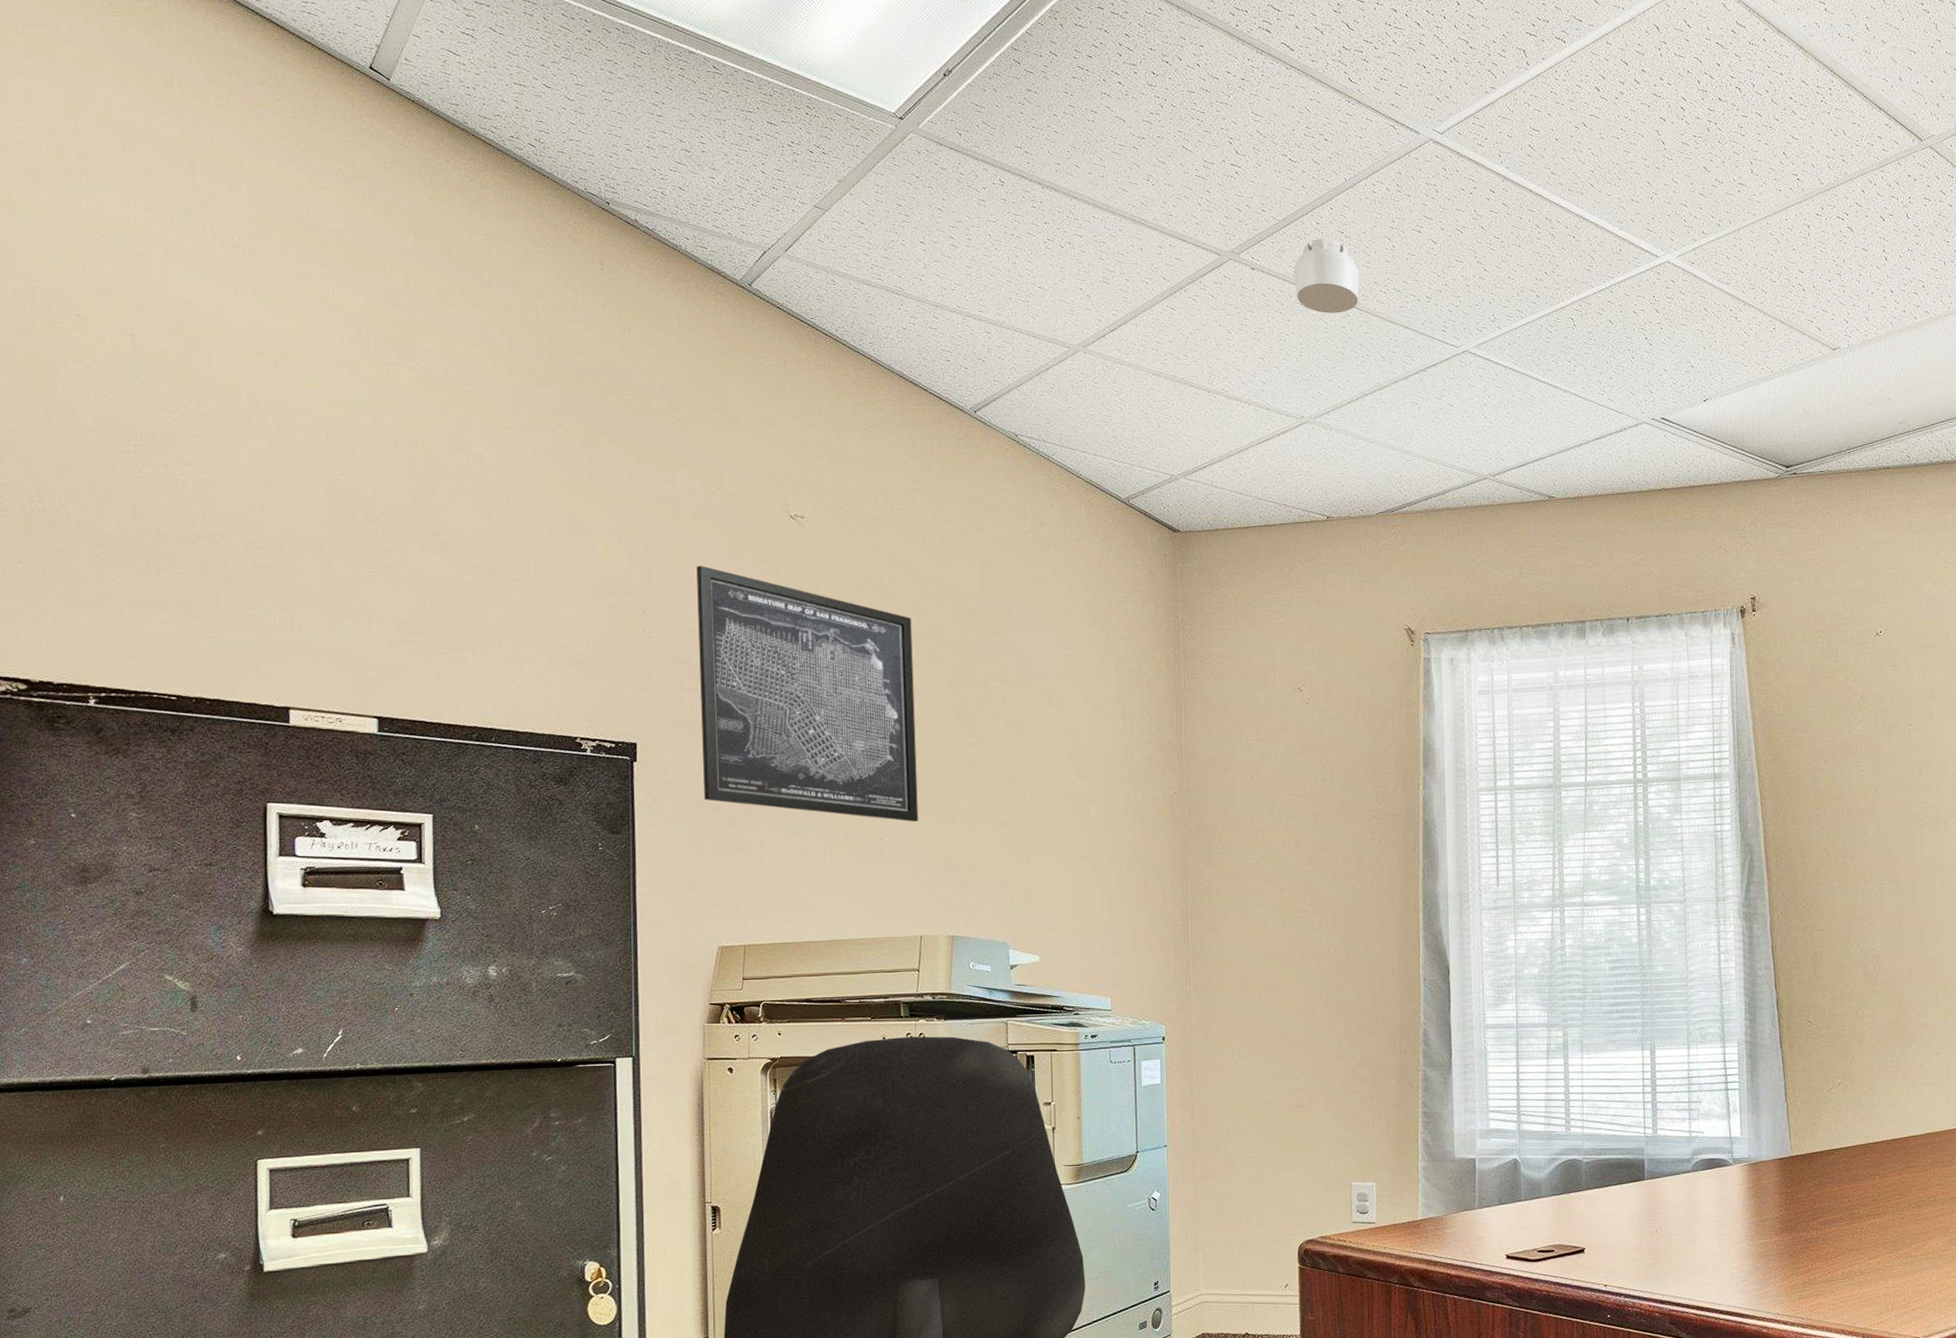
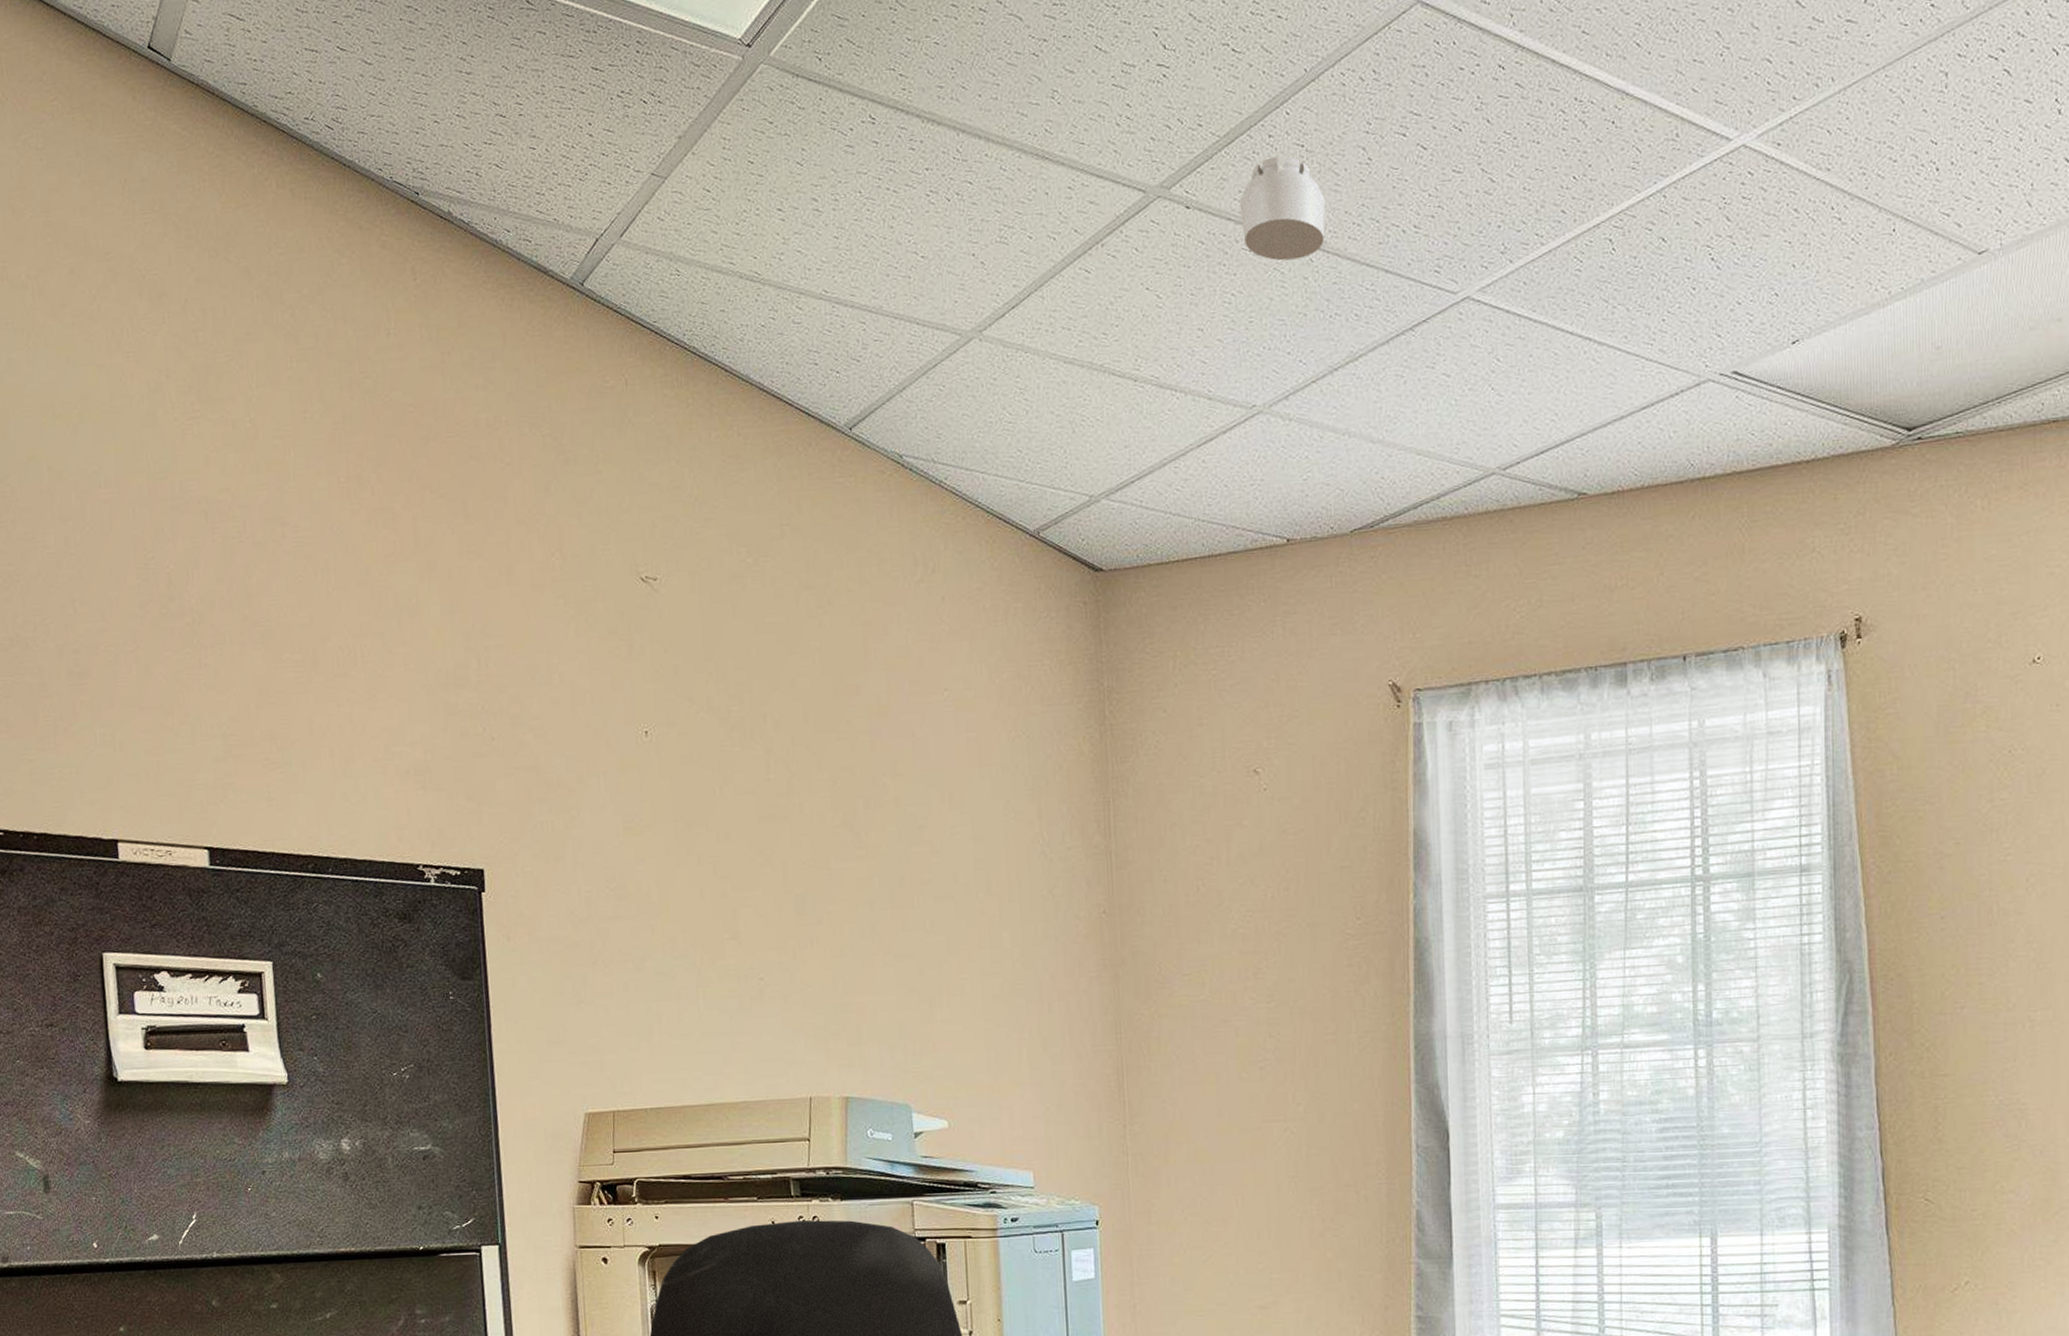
wall art: present [696,565,919,823] -> none [538,646,802,958]

